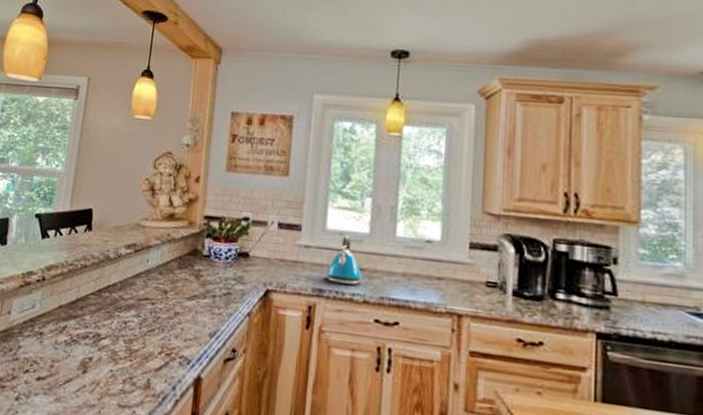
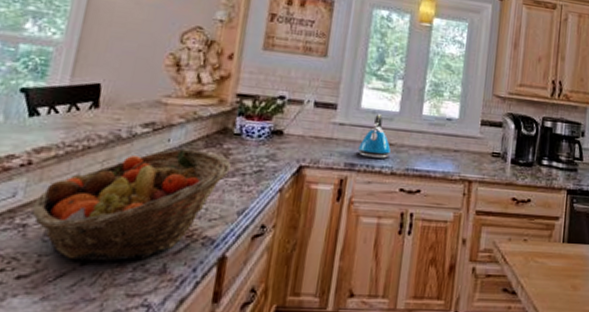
fruit basket: none [46,269,202,373] -> present [31,148,231,262]

